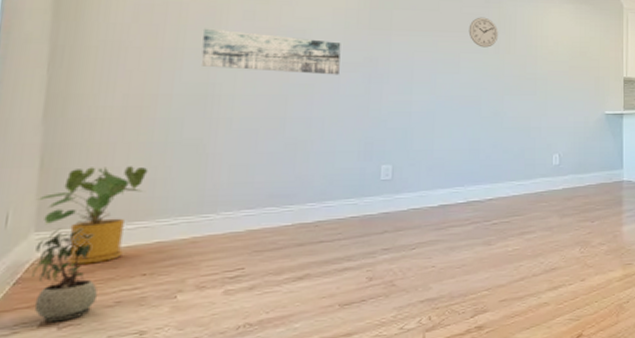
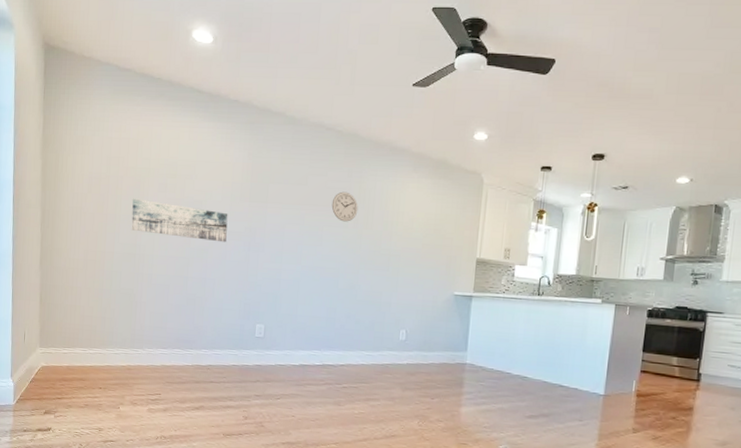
potted plant: present [32,228,97,323] -> none [39,347,74,413]
house plant: present [37,166,149,265] -> none [39,304,101,375]

